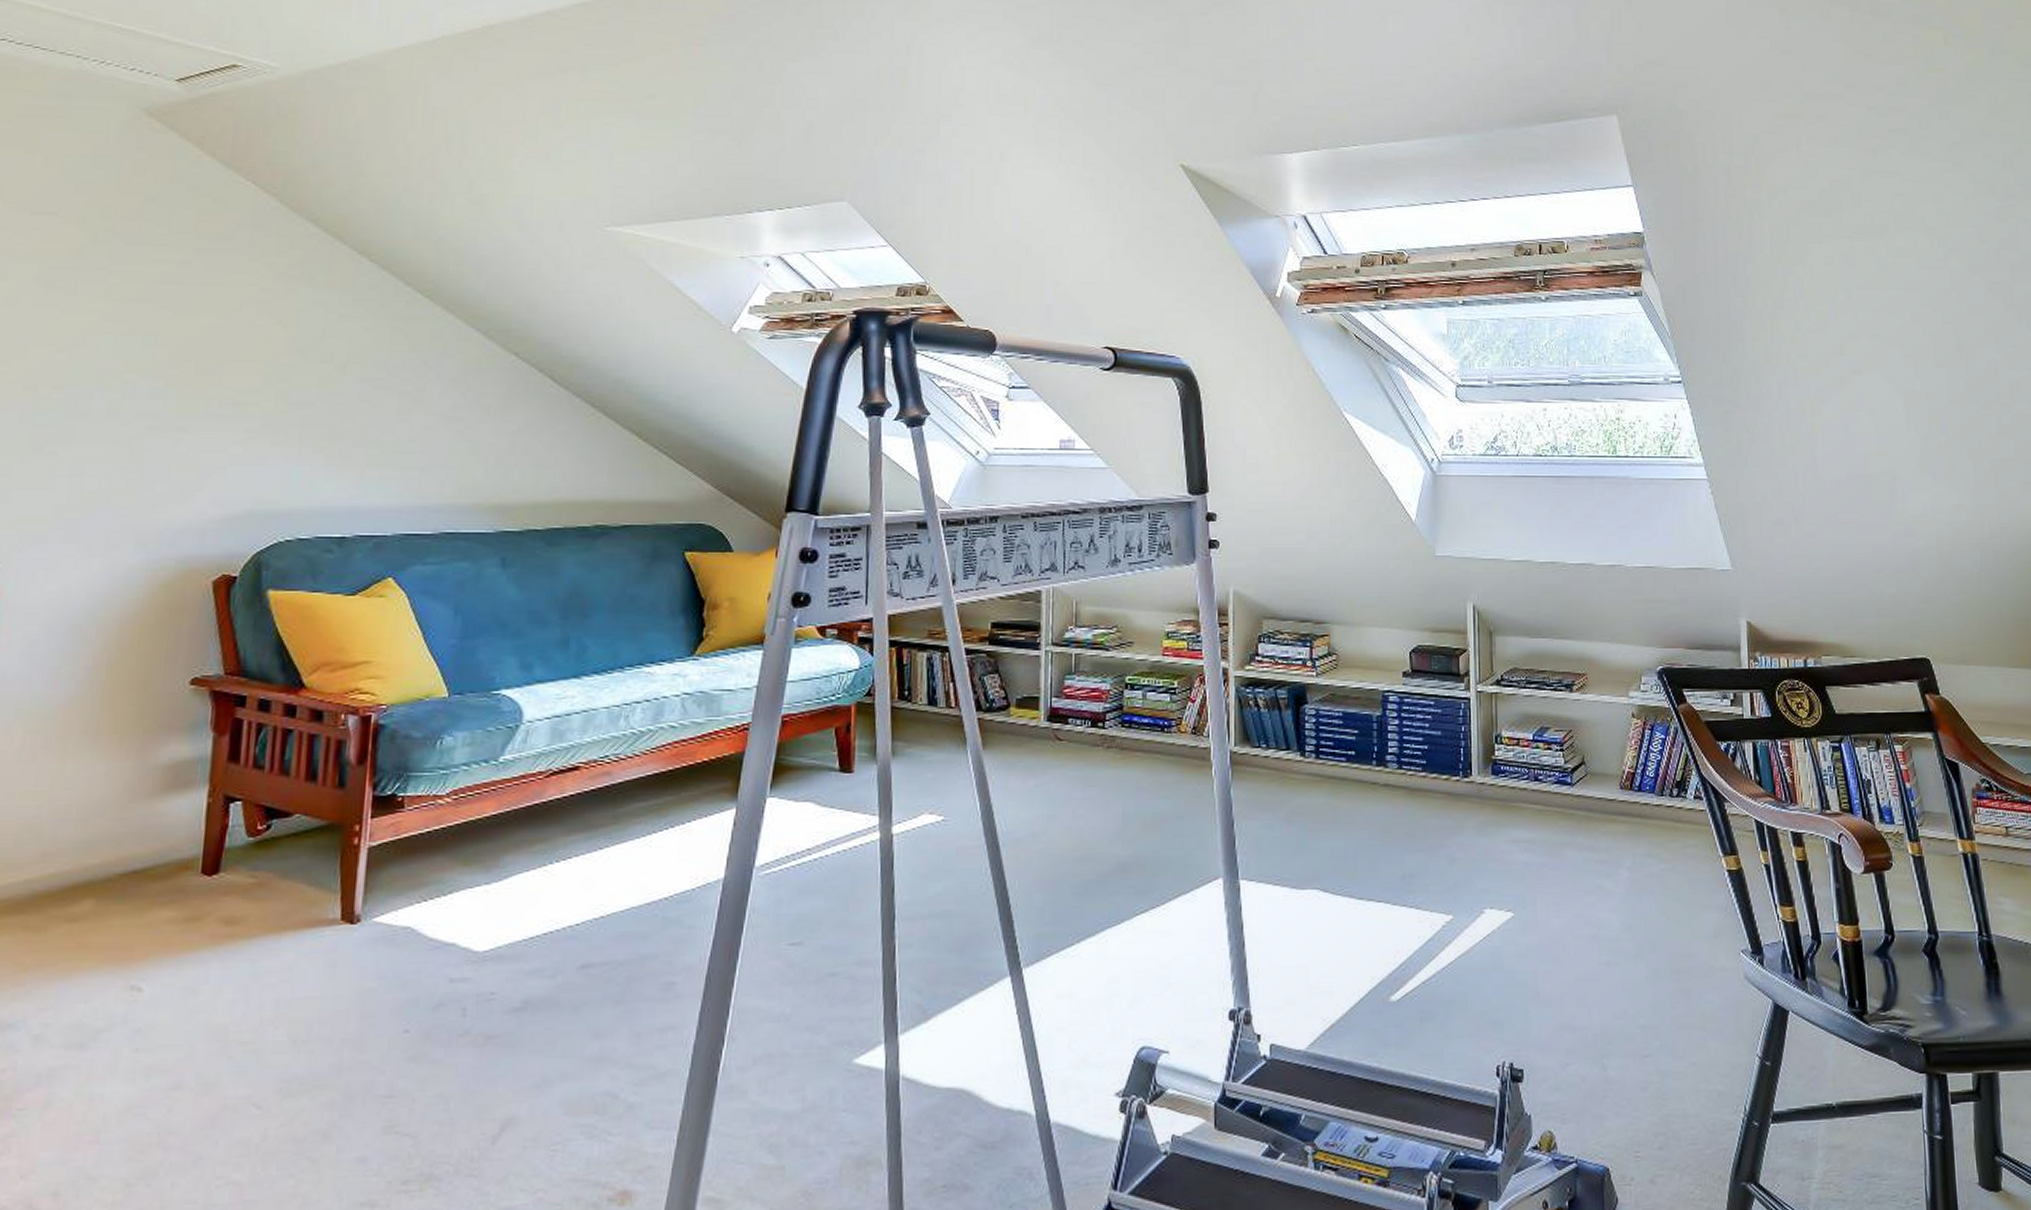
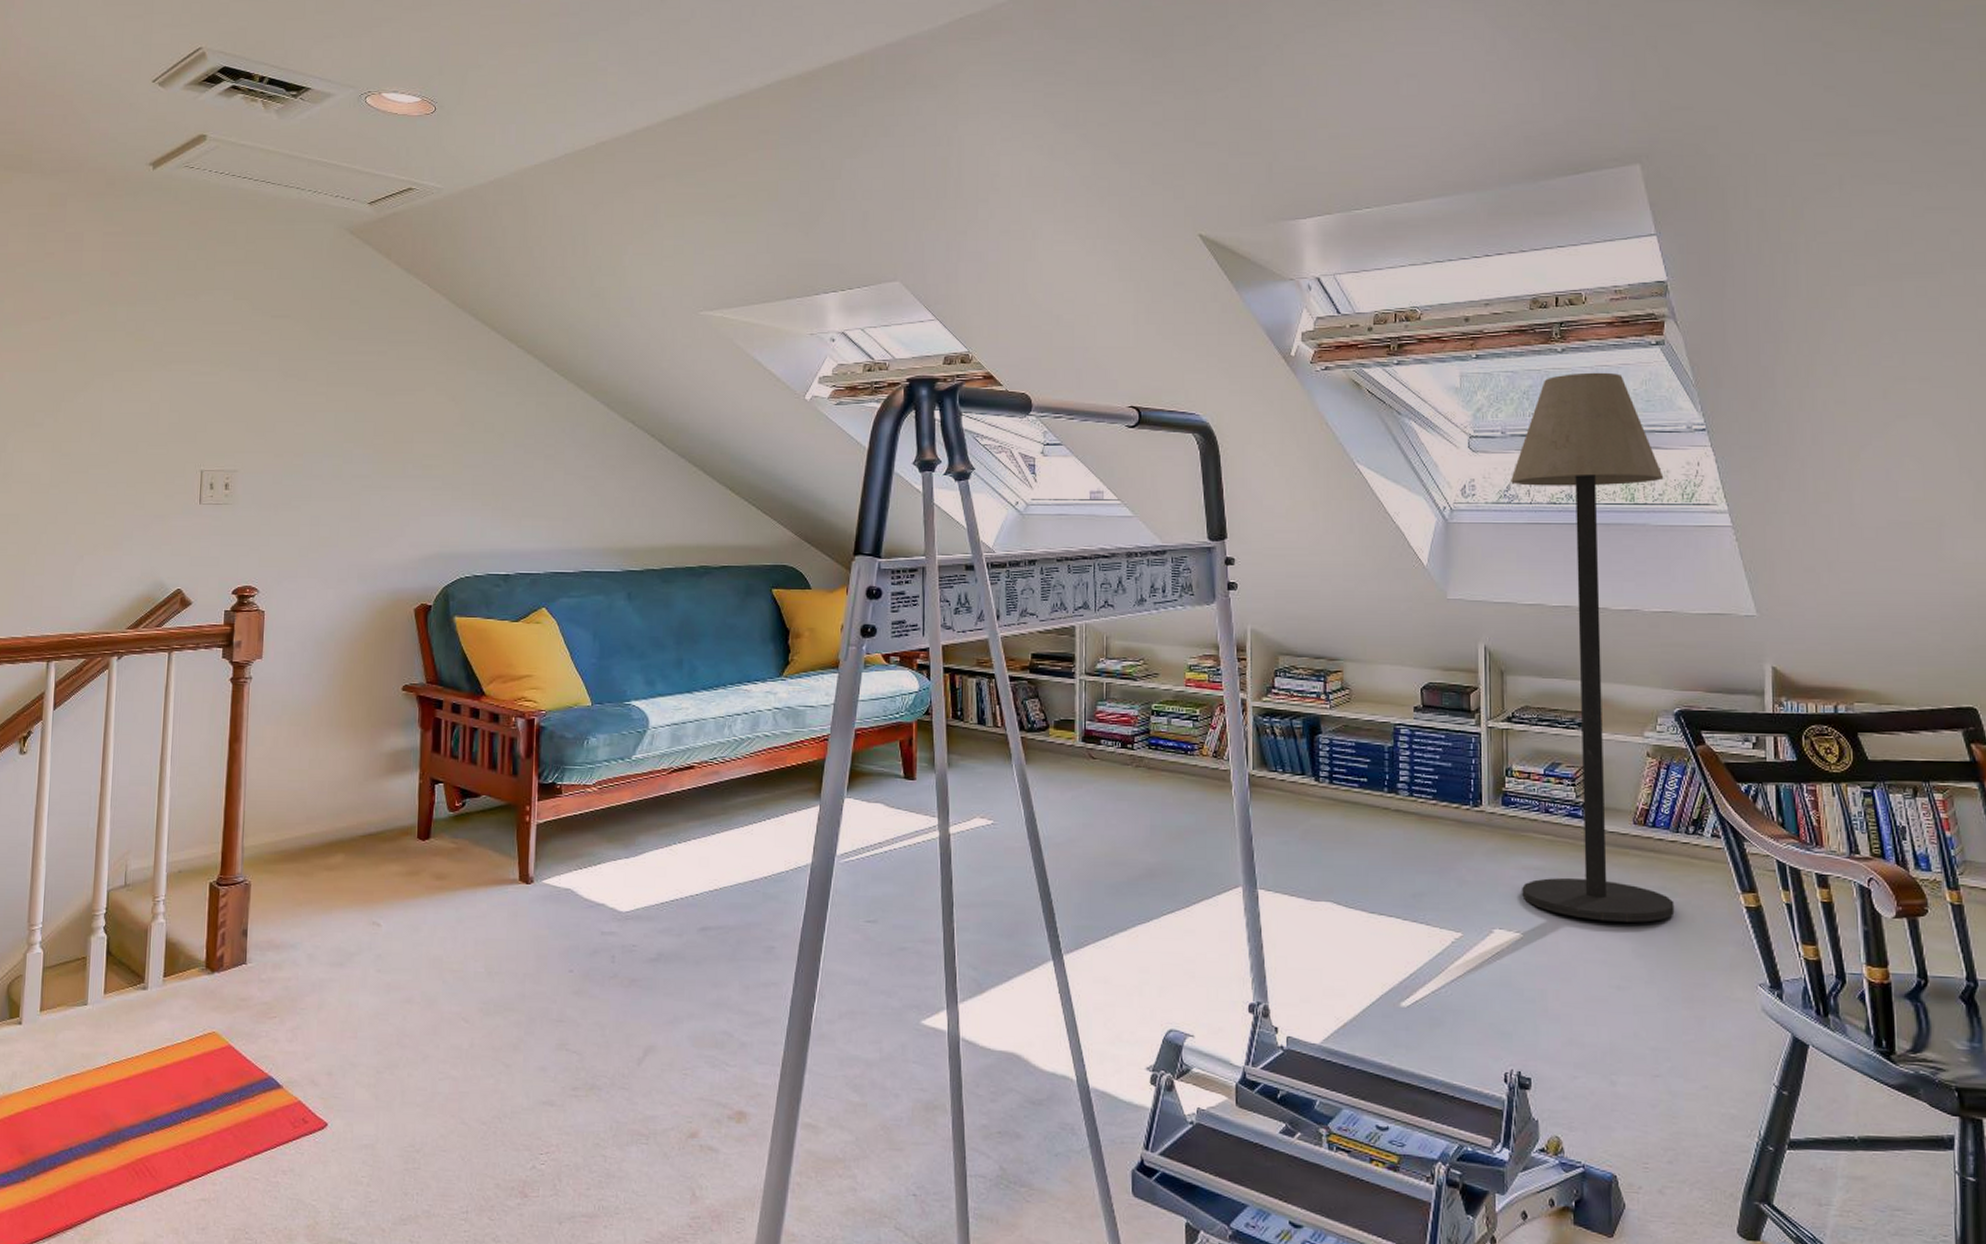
floor lamp: none [1498,322,1661,894] -> present [1511,372,1675,923]

